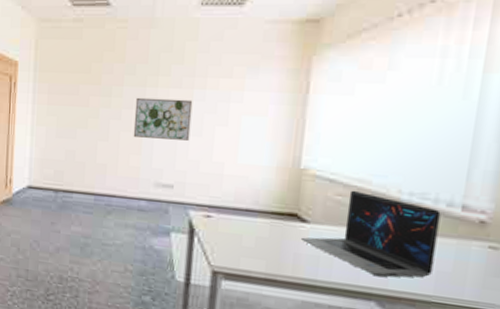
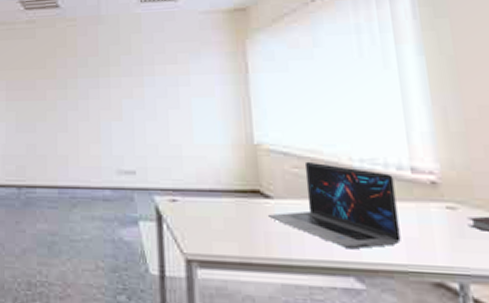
wall art: present [133,97,193,141] -> none [90,86,146,126]

